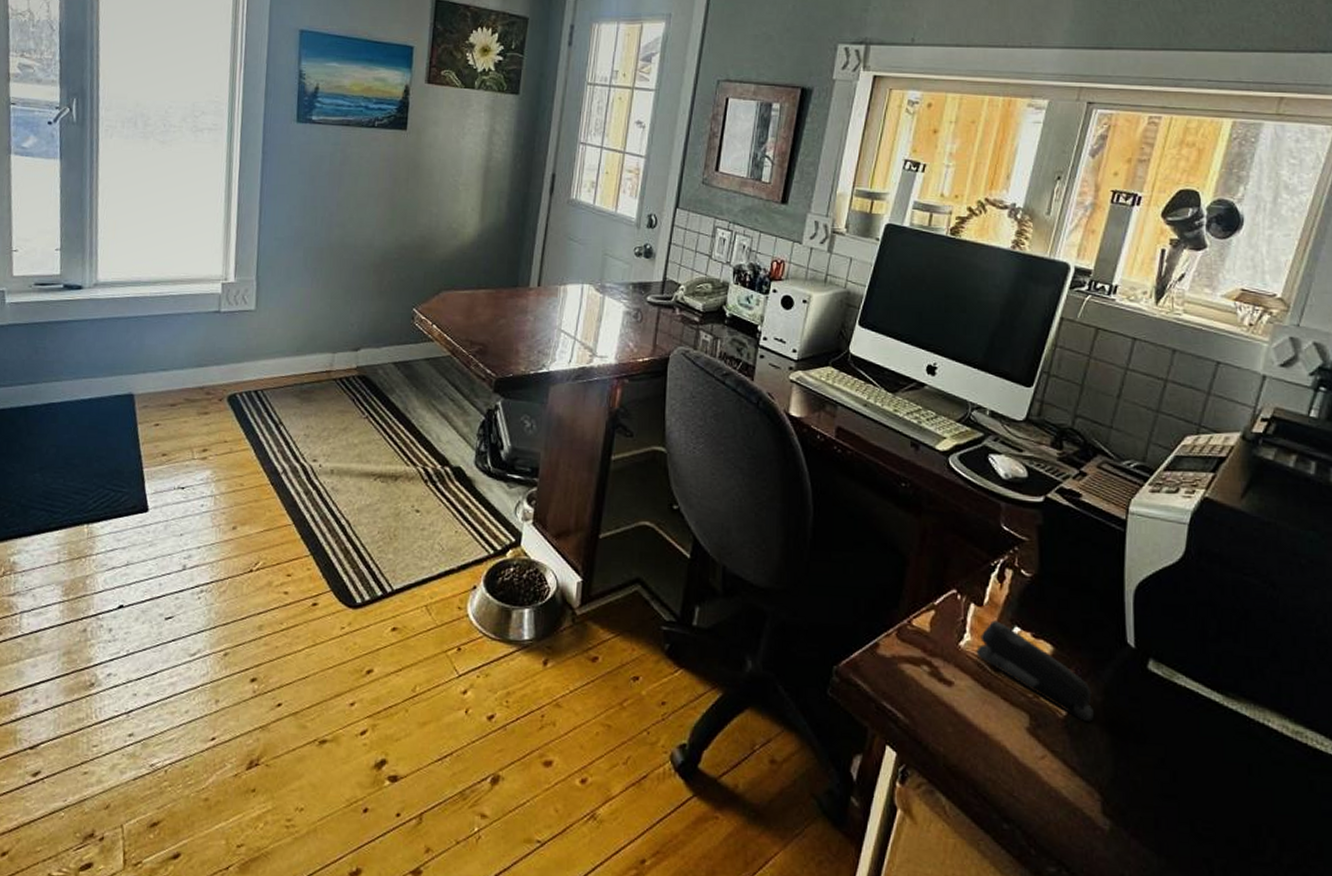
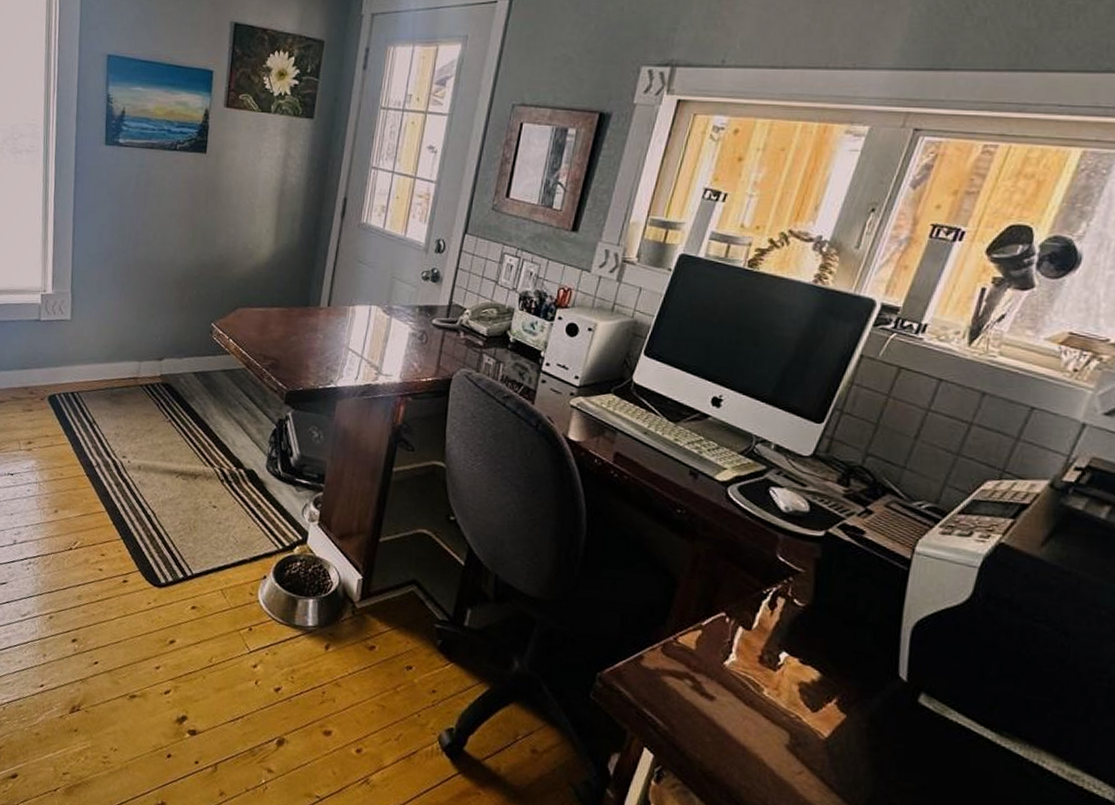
stapler: present [976,620,1095,722] -> none [740,644,858,745]

